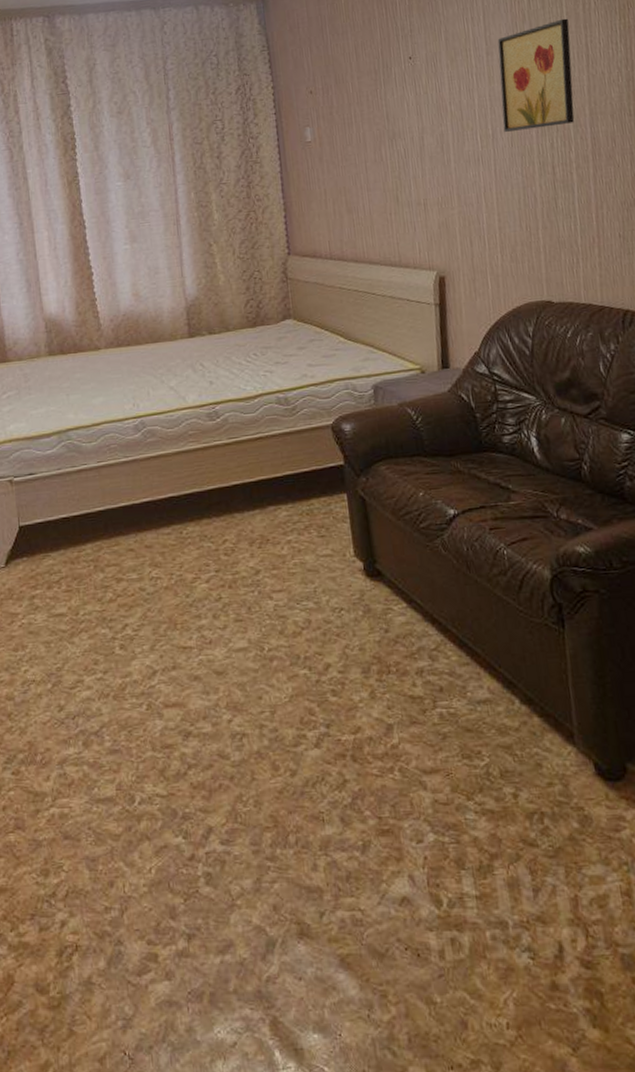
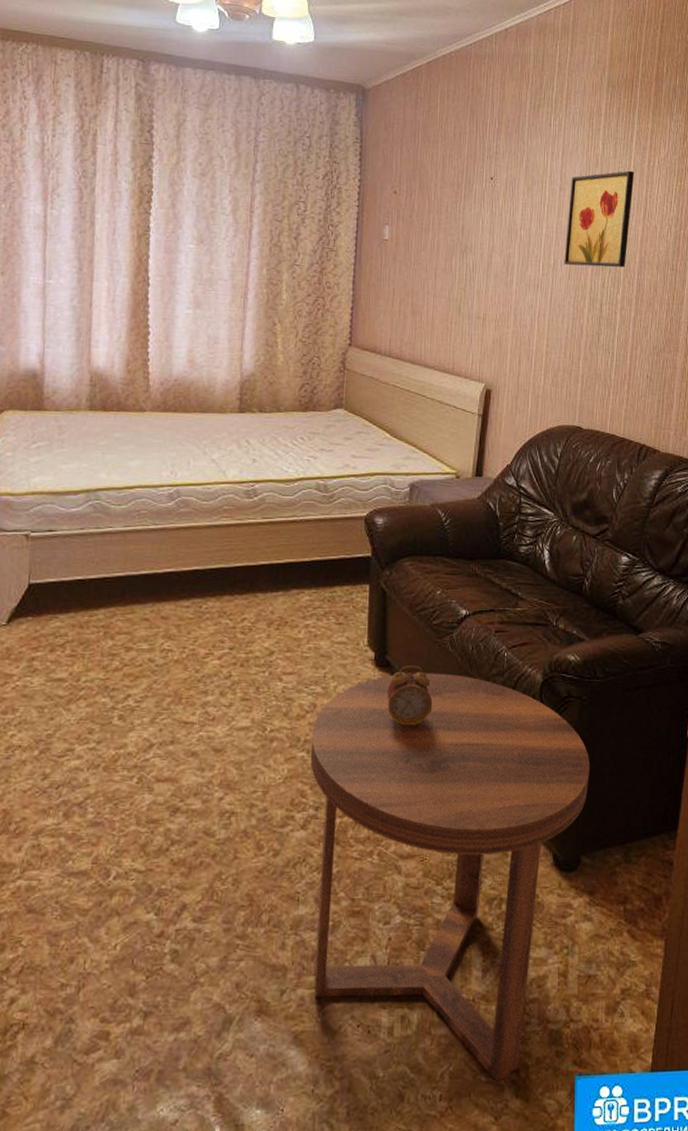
side table: none [310,577,624,1010] -> present [310,673,591,1082]
alarm clock: none [382,572,434,635] -> present [386,665,433,726]

